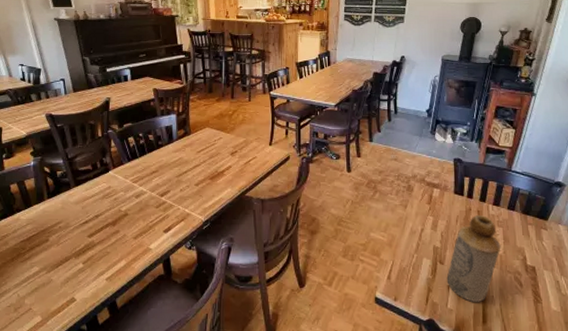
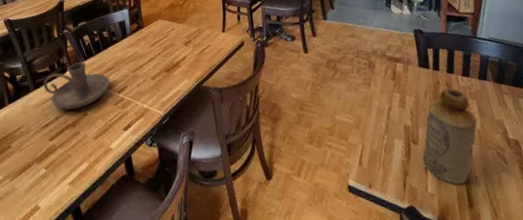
candle holder: none [84,163,152,208] -> present [43,62,109,110]

